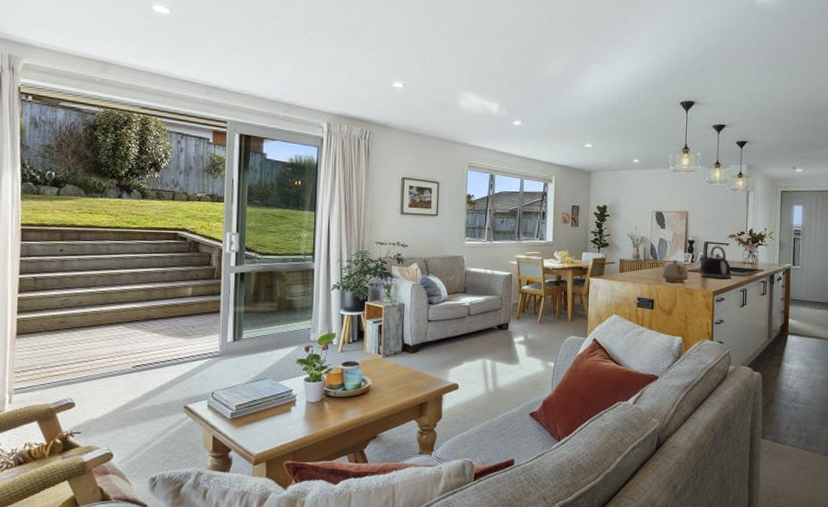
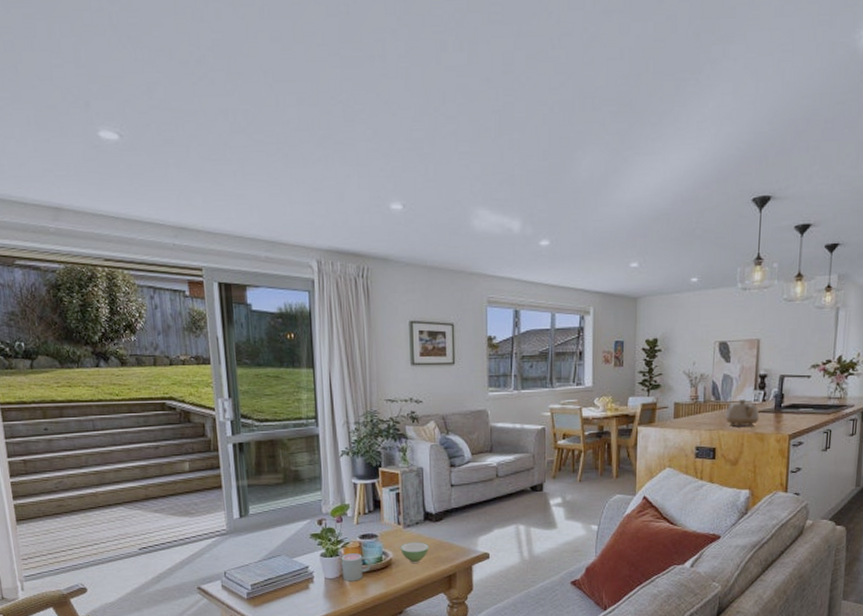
mug: none [323,379,351,406] -> present [341,553,372,581]
bowl: none [378,371,405,392] -> present [400,542,430,564]
kettle: present [701,245,732,280] -> none [774,378,814,420]

